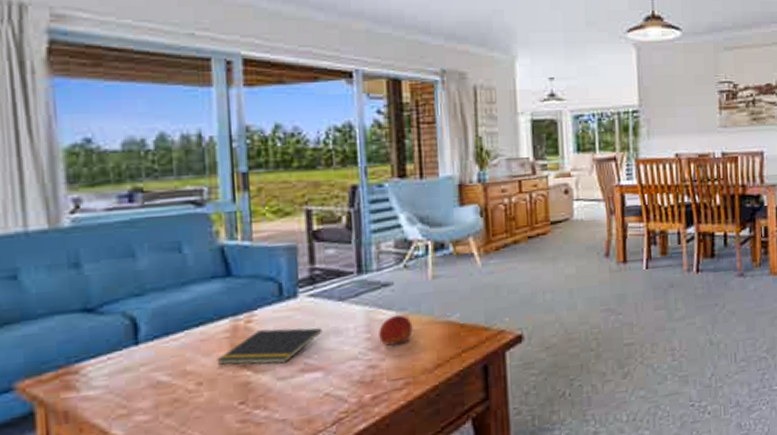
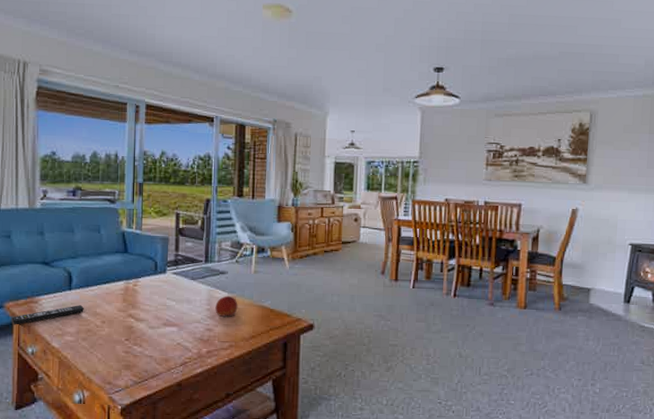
remote control: none [31,364,164,415] -> present [12,305,84,325]
notepad: present [216,328,323,365] -> none [114,292,180,317]

